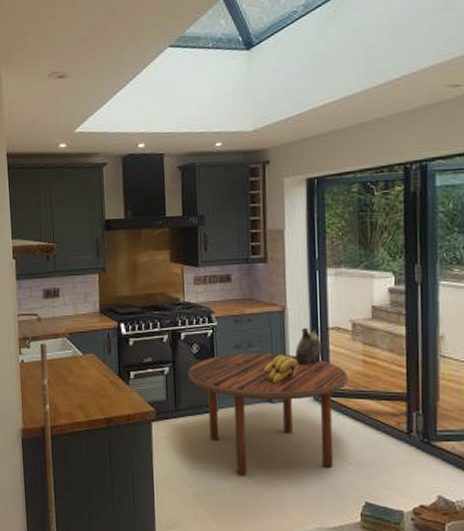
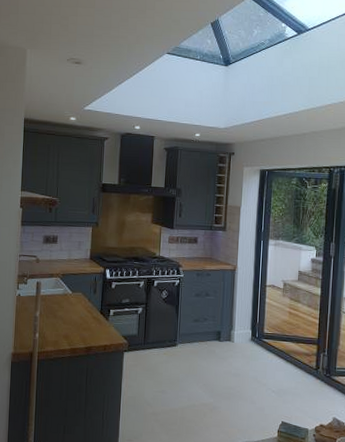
dining table: present [188,354,349,475] -> none [157,300,278,398]
banana bunch: present [264,355,298,384] -> none [216,304,242,326]
ceramic jug: present [295,327,322,366] -> none [240,283,261,314]

